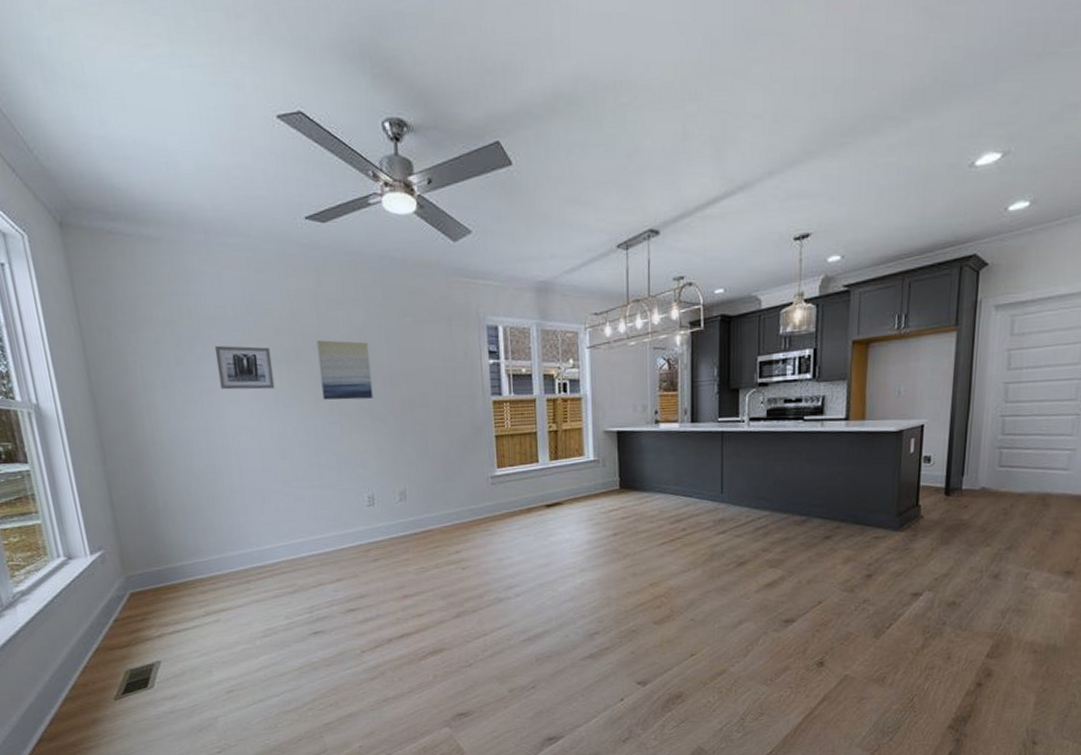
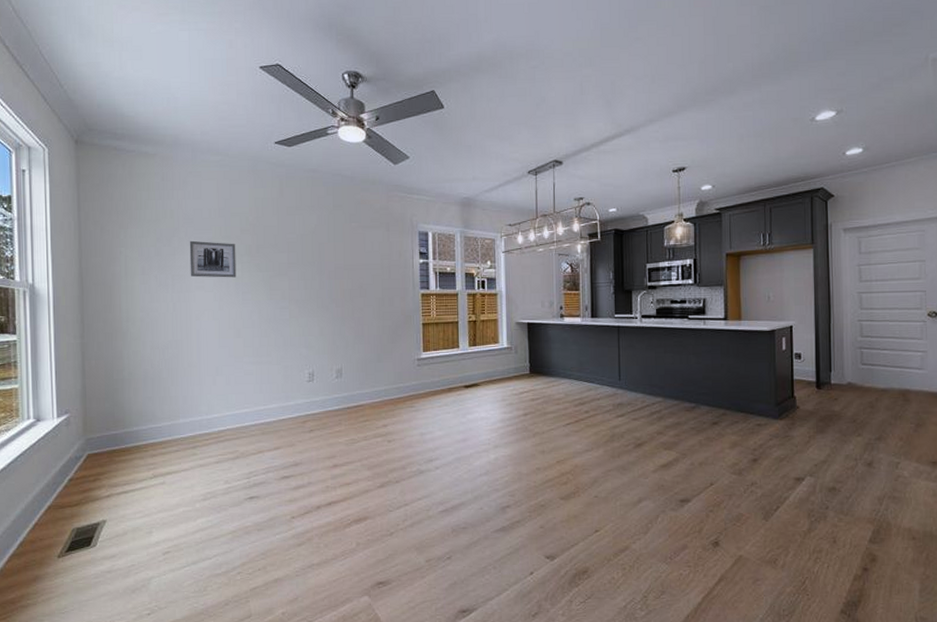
wall art: present [316,340,374,400] -> none [275,239,320,289]

